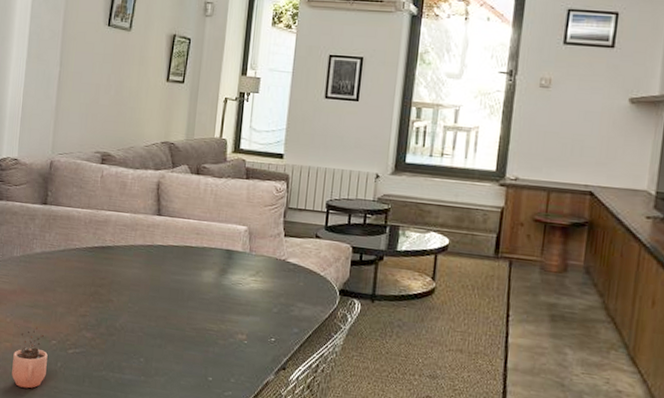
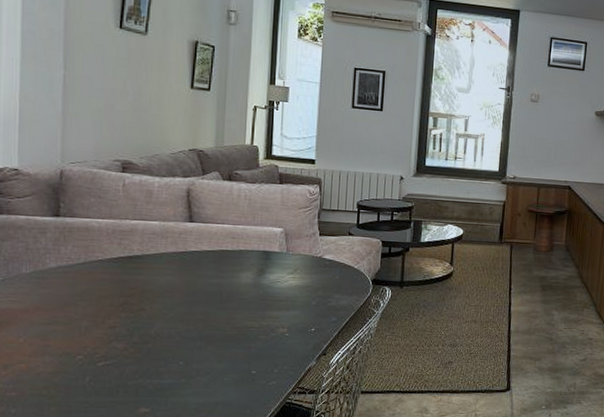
cocoa: present [12,325,48,389] -> none [30,344,73,408]

